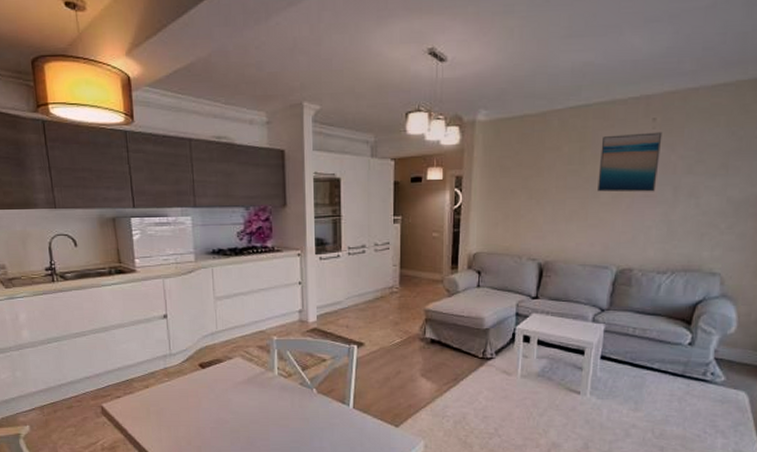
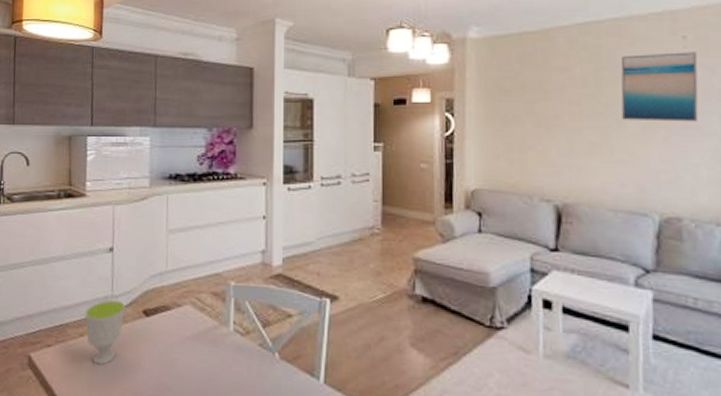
cup: none [147,357,183,409] -> present [85,299,125,365]

